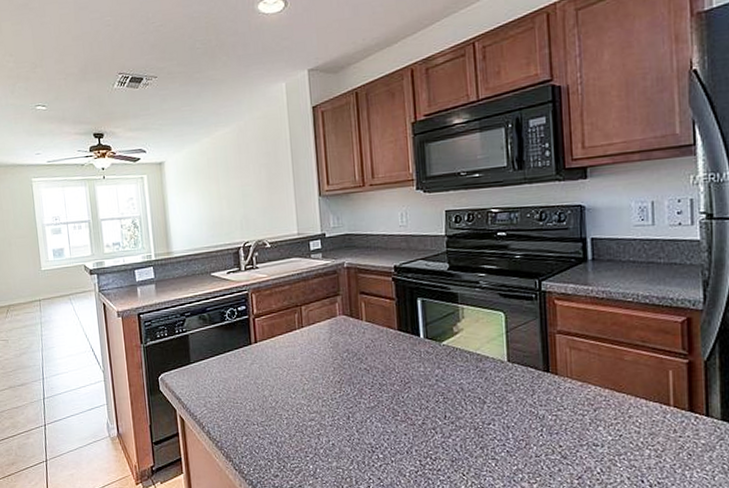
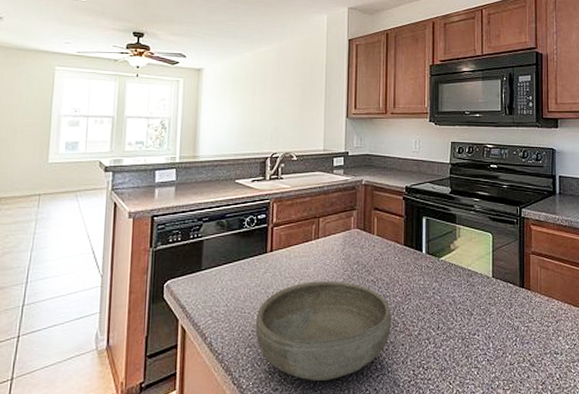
bowl: none [248,370,391,469] -> present [255,281,392,381]

